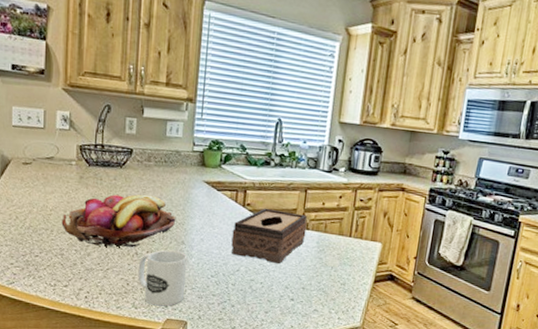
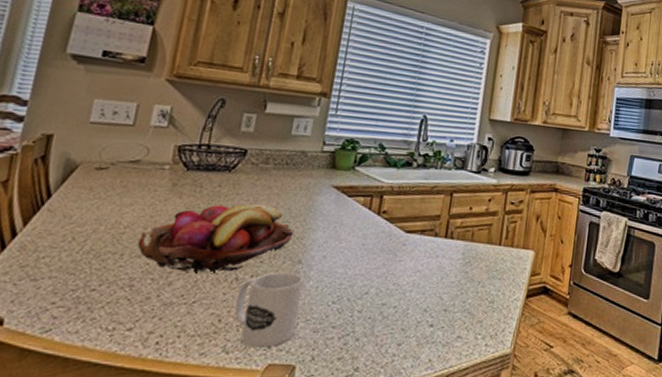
tissue box: present [231,208,307,265] -> none [360,215,452,283]

